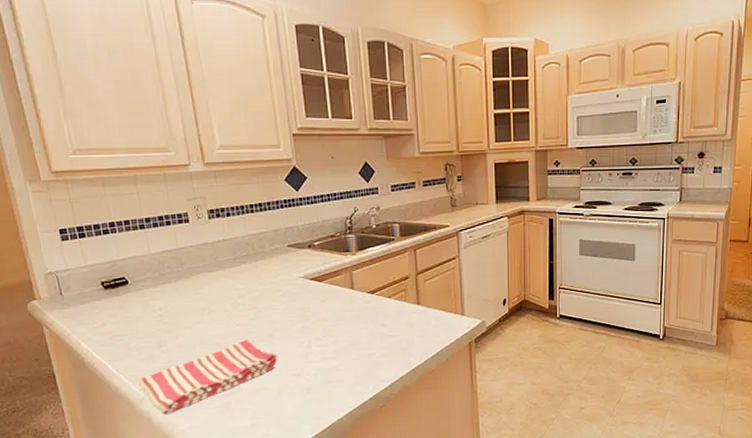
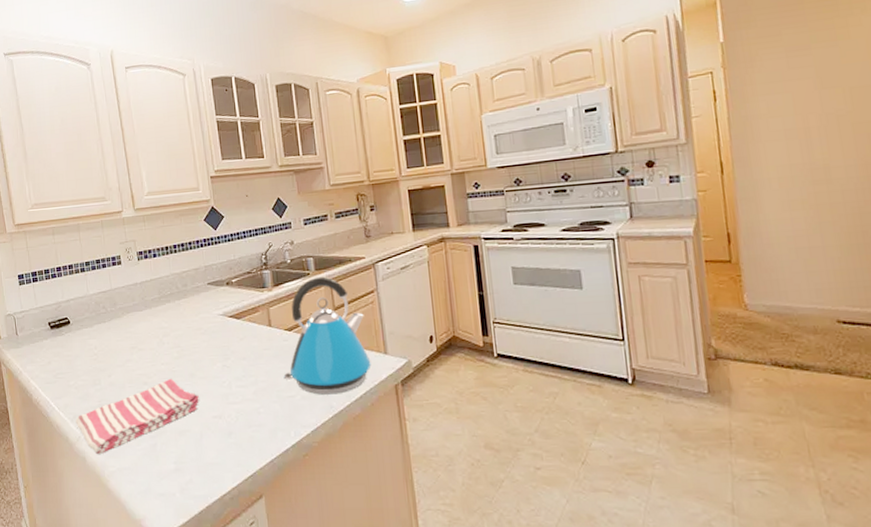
kettle: none [364,242,449,352] -> present [283,276,371,395]

